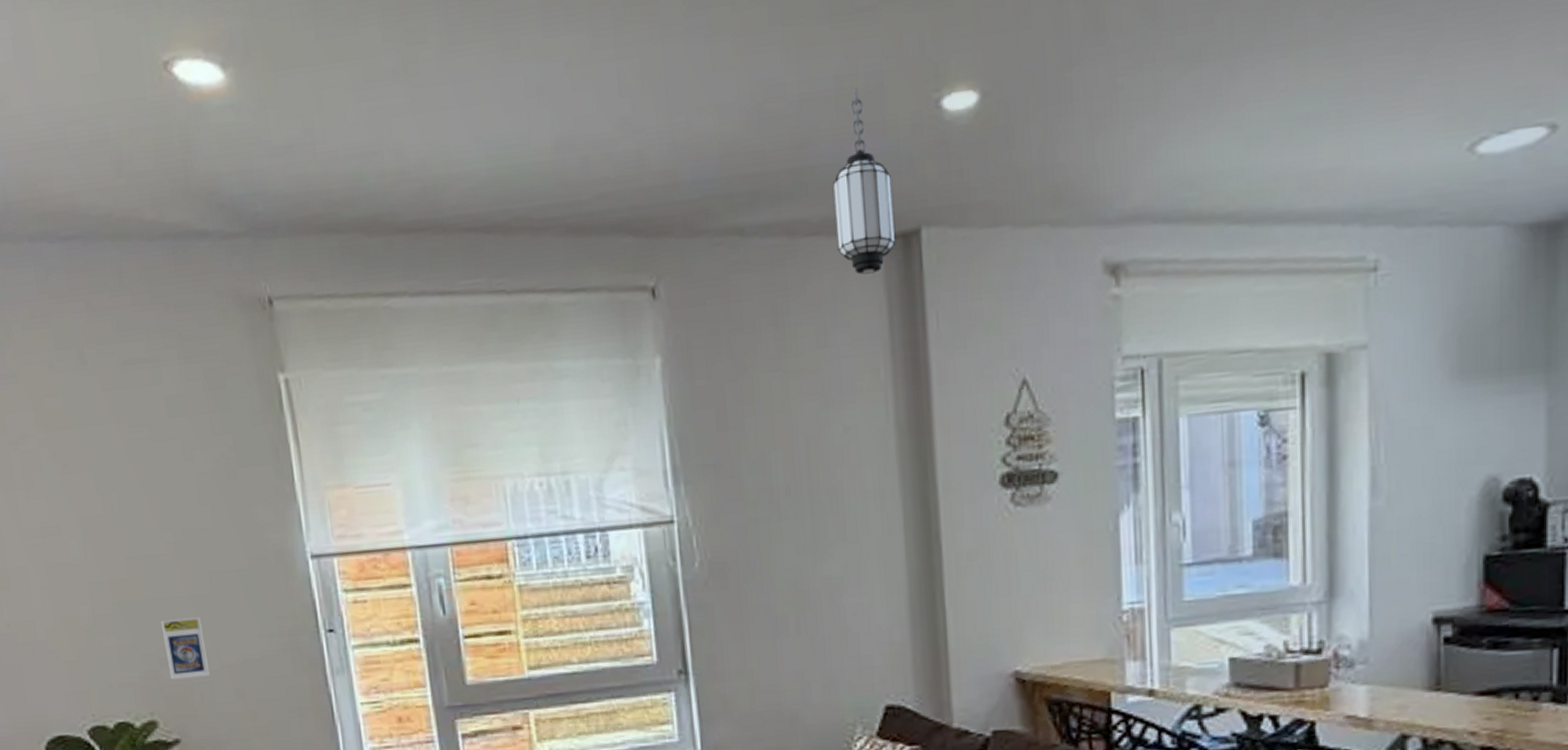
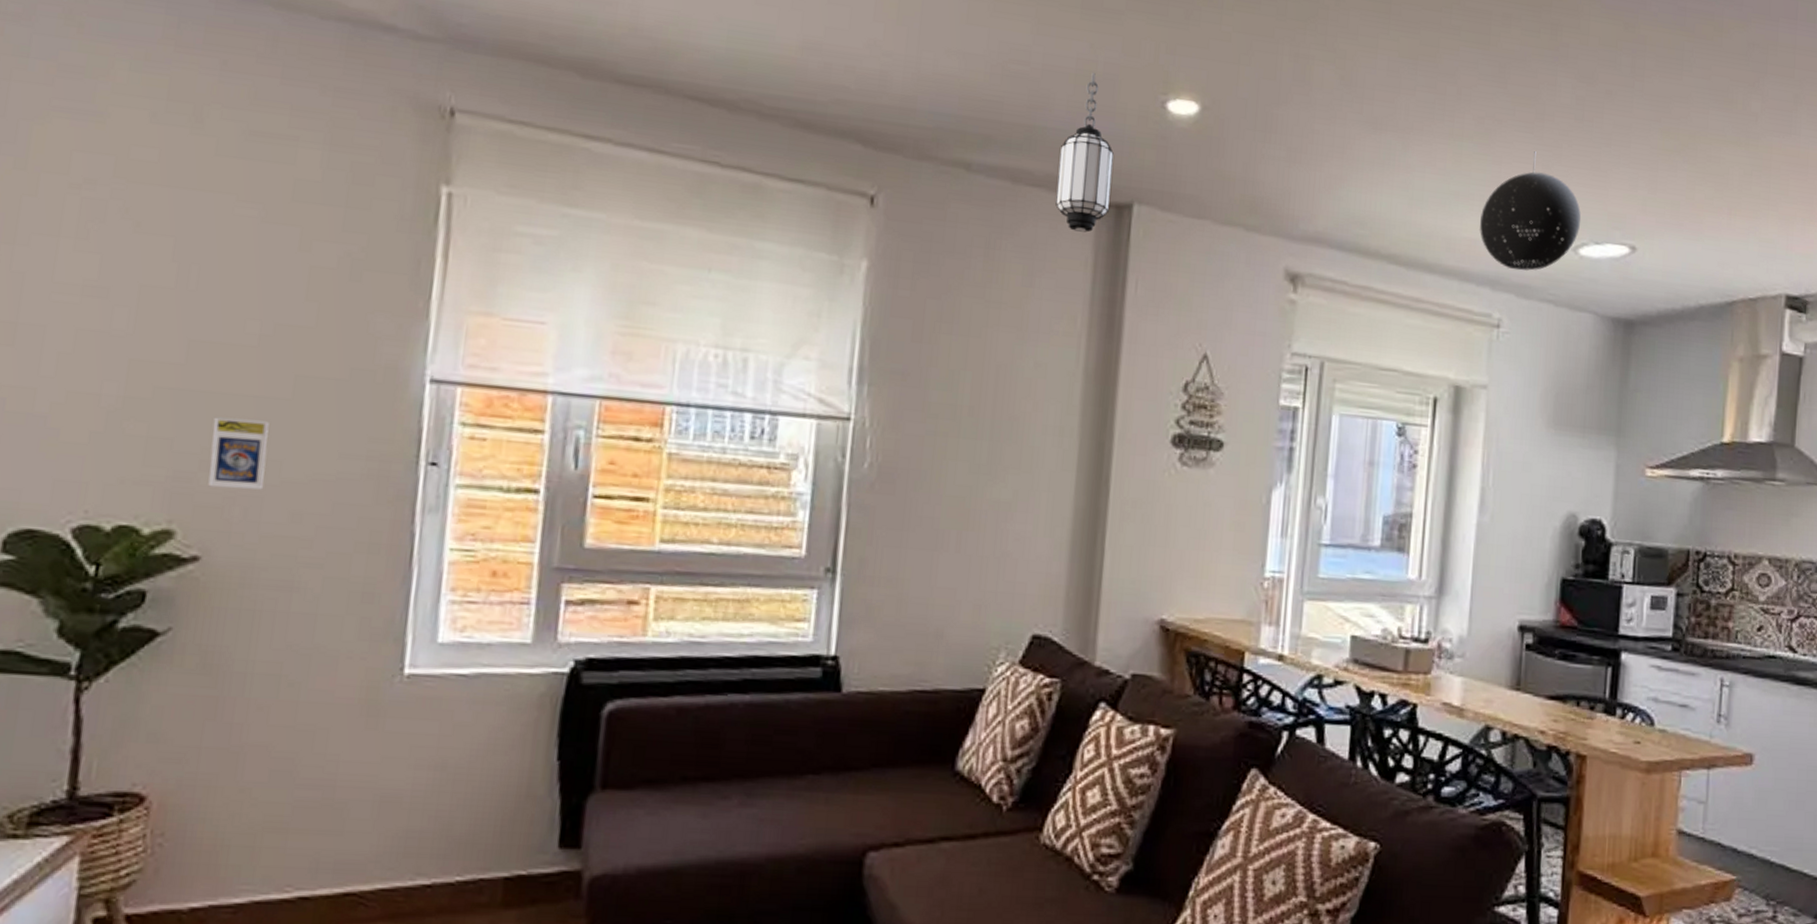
pendant light: none [1340,34,1477,195] -> present [1480,151,1581,271]

